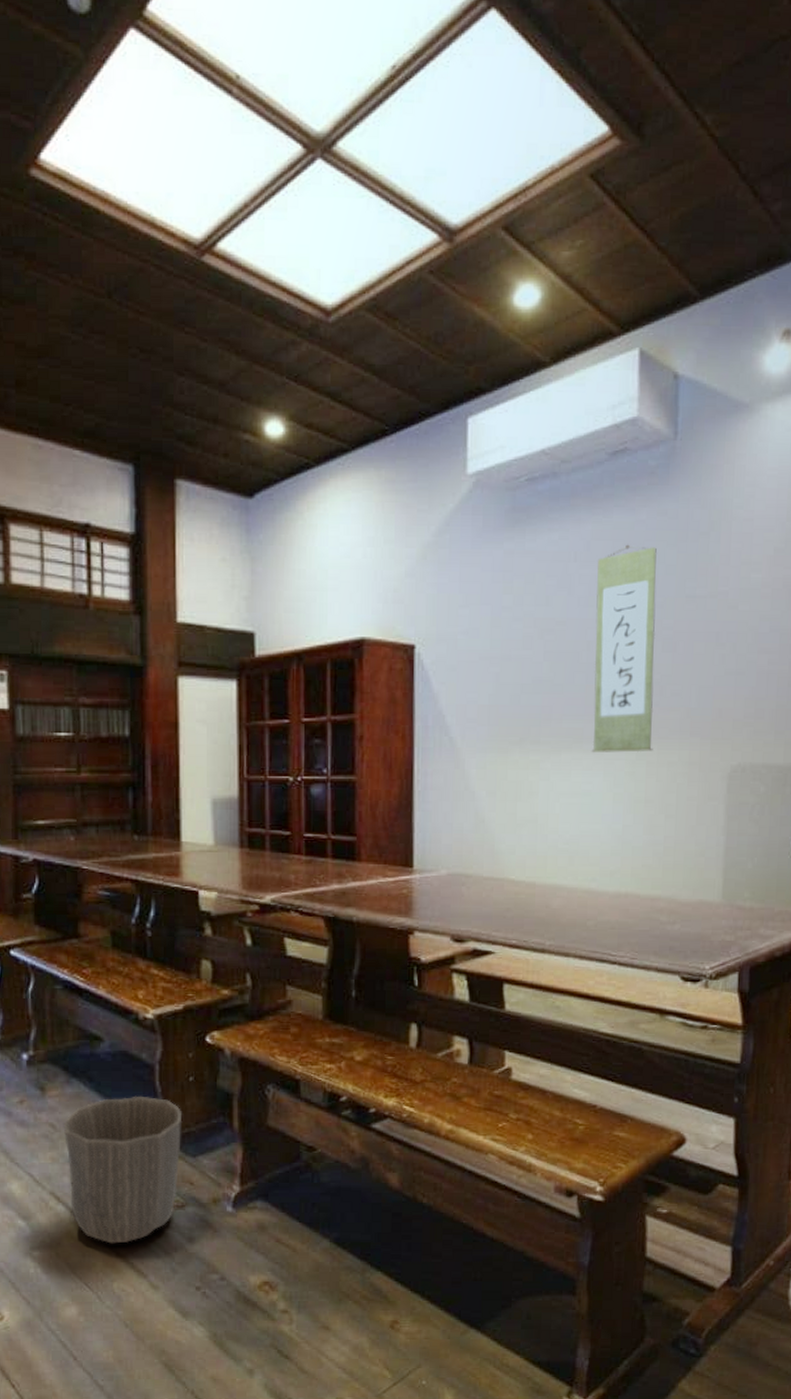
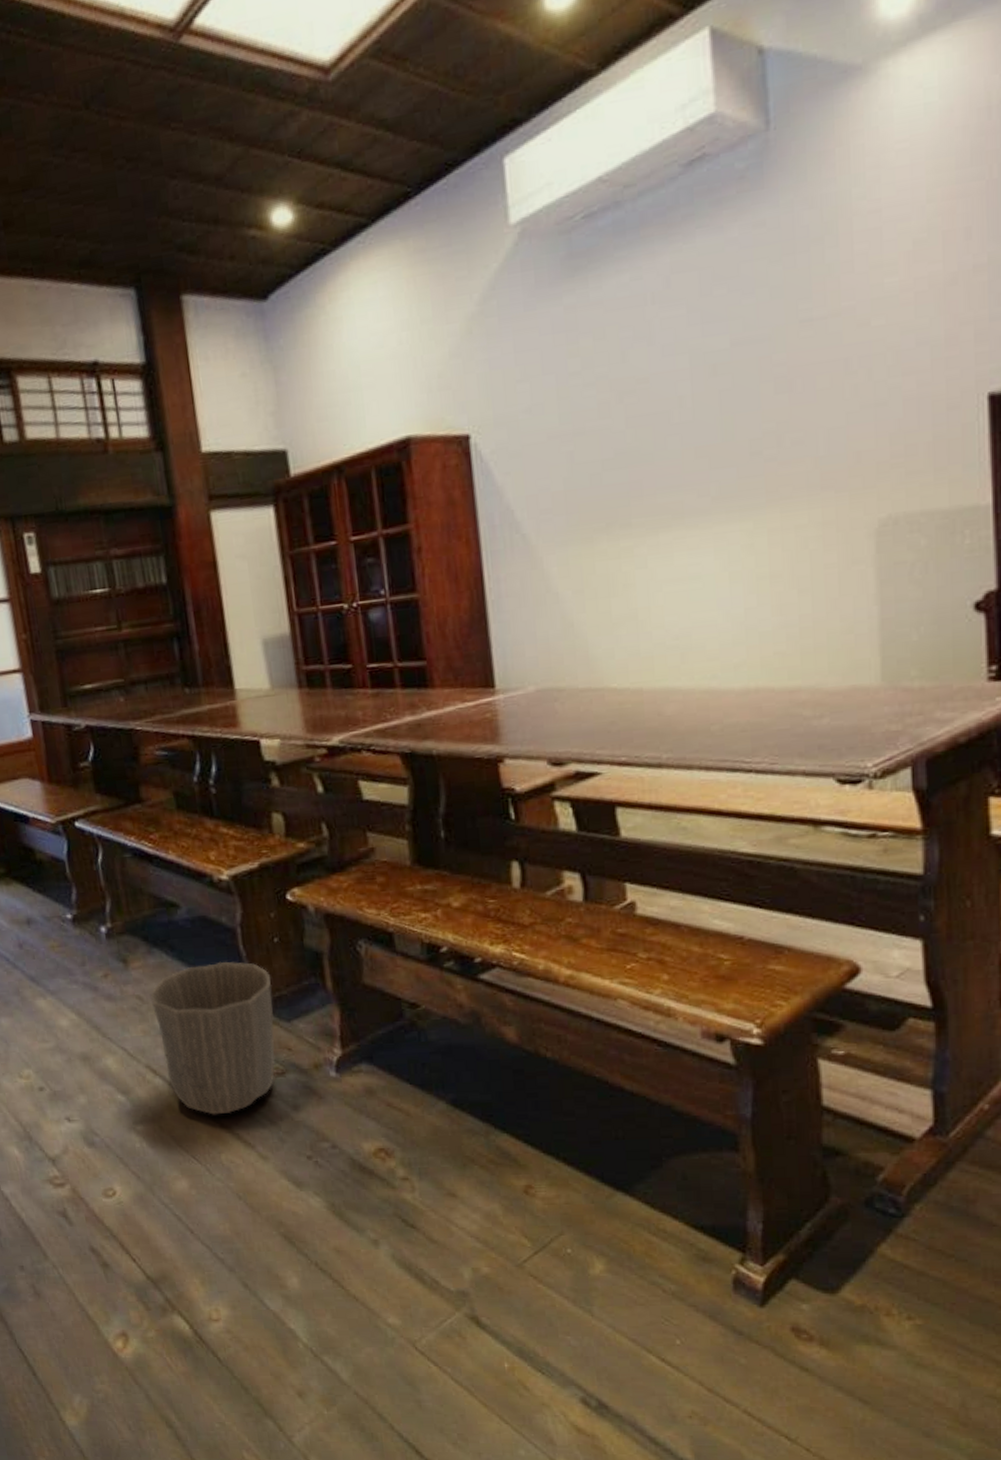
wall scroll: present [592,544,657,753] -> none [682,268,775,527]

